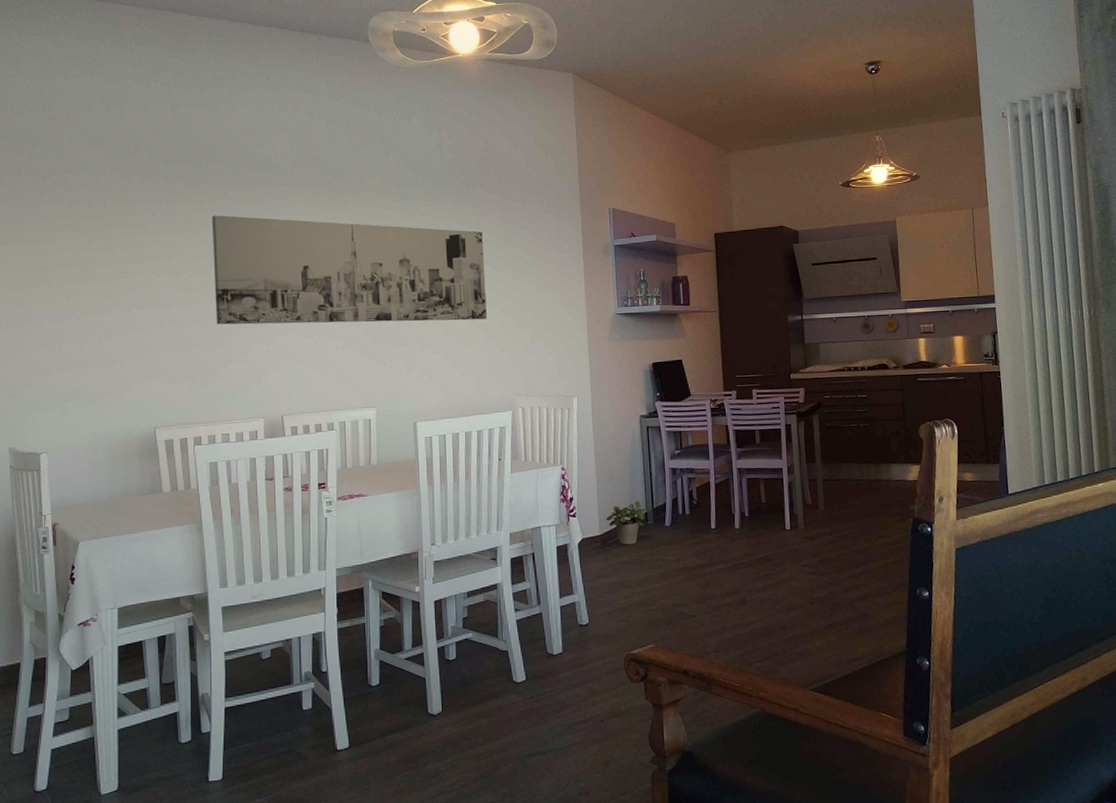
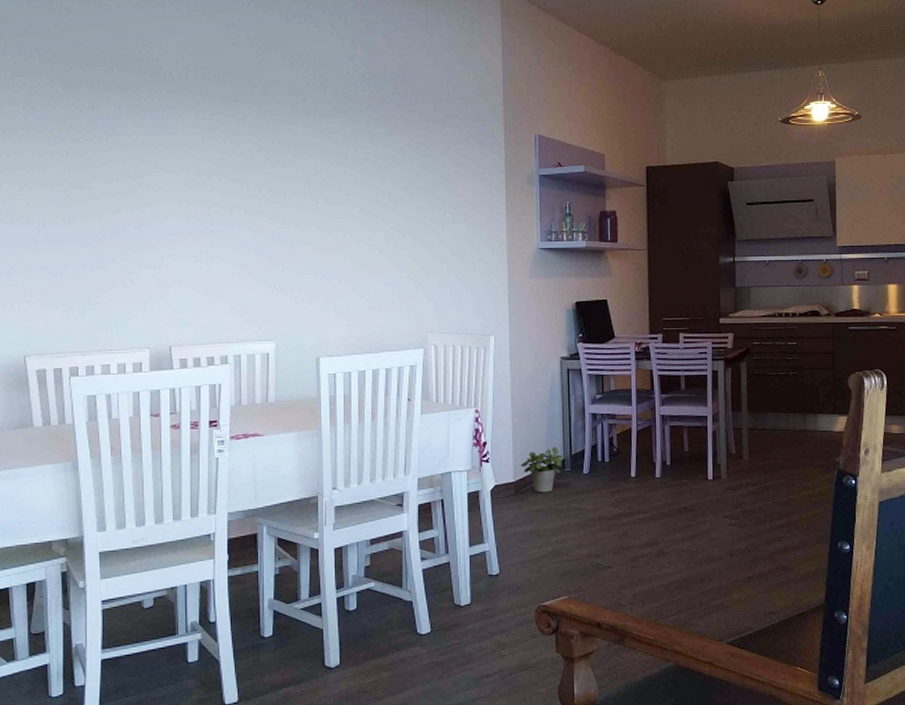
wall art: present [211,215,487,325] -> none [93,123,399,250]

